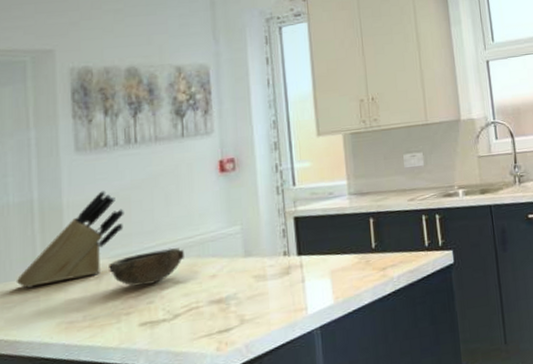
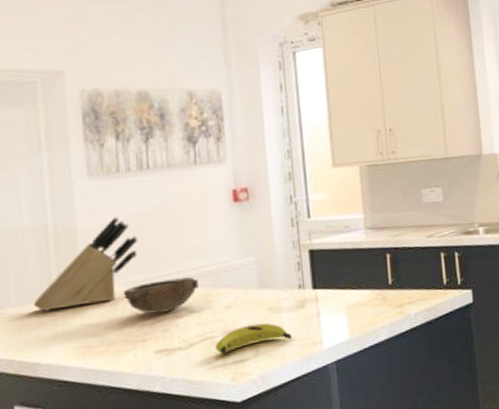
banana: none [199,290,278,325] -> present [215,322,293,355]

